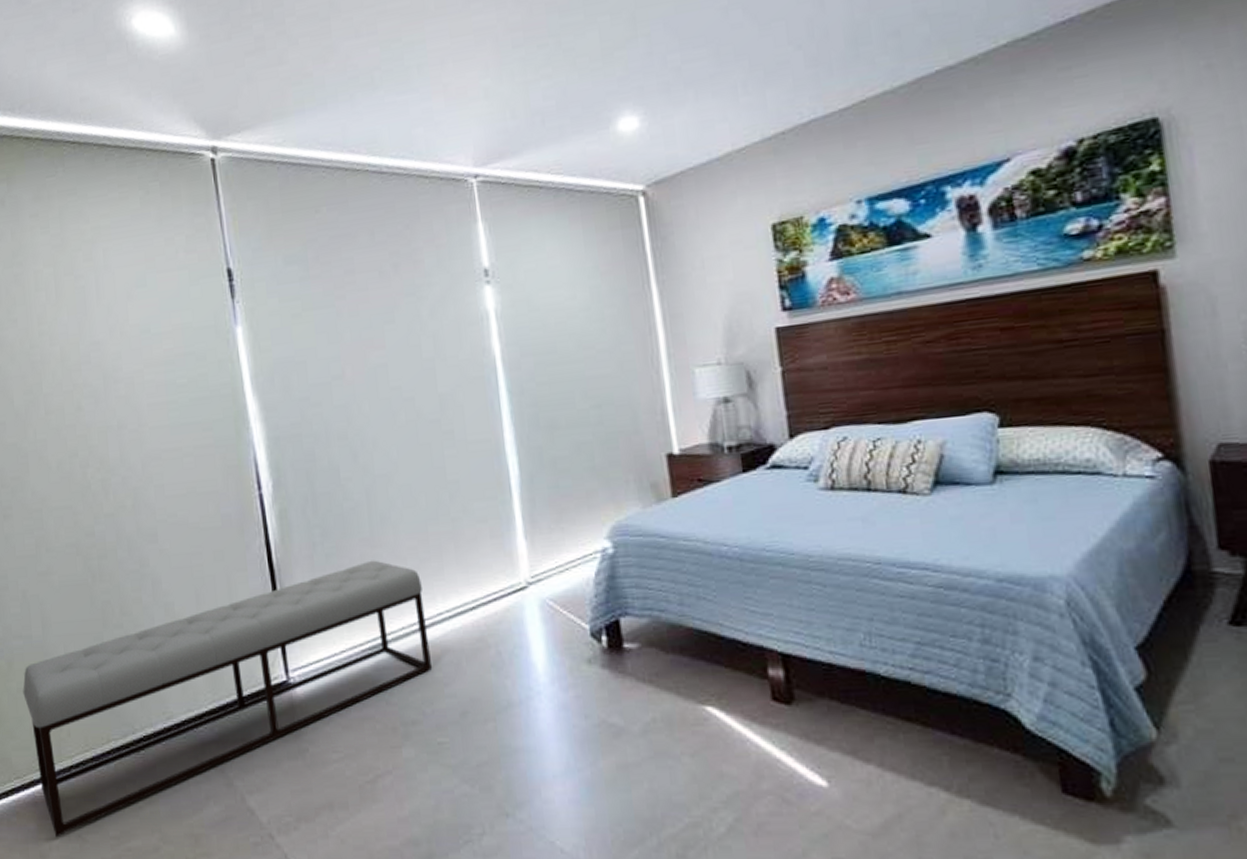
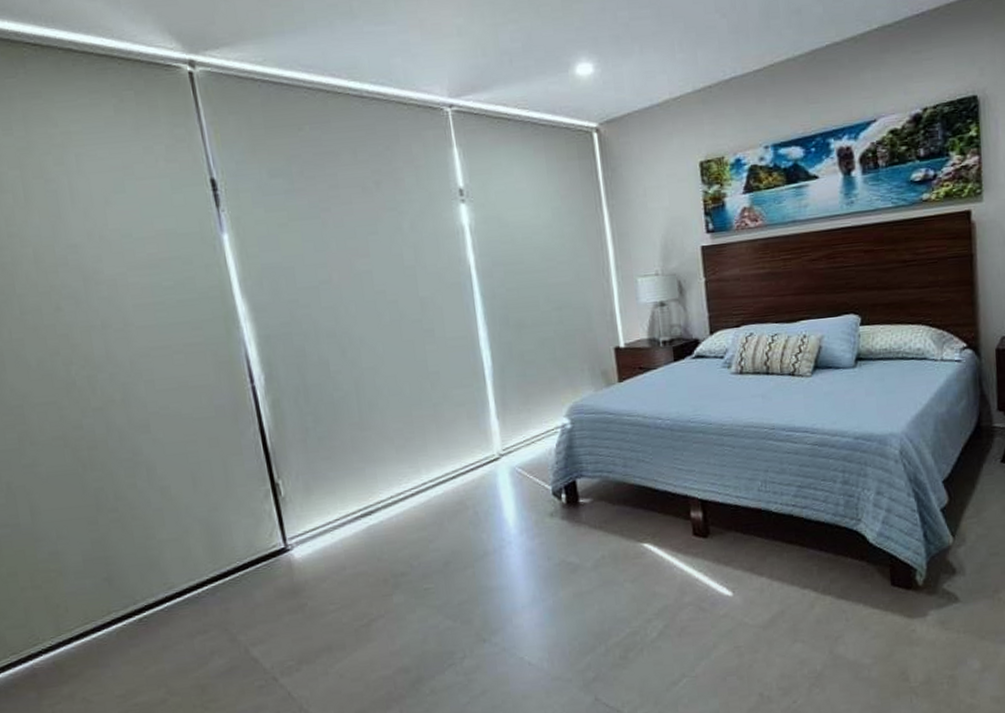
bench: present [23,560,433,838] -> none [13,441,419,703]

